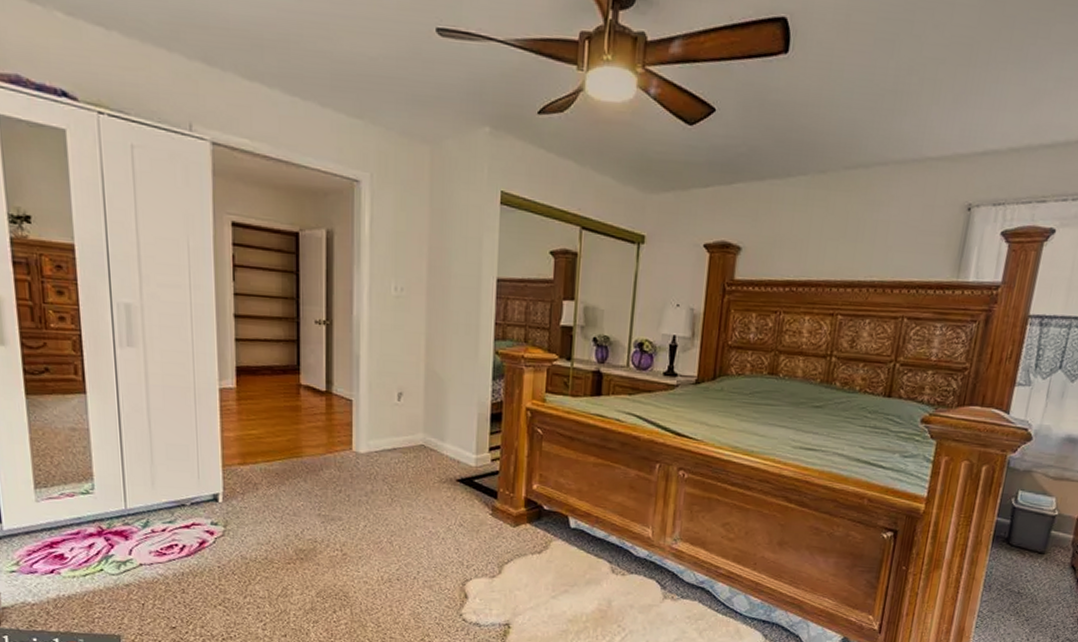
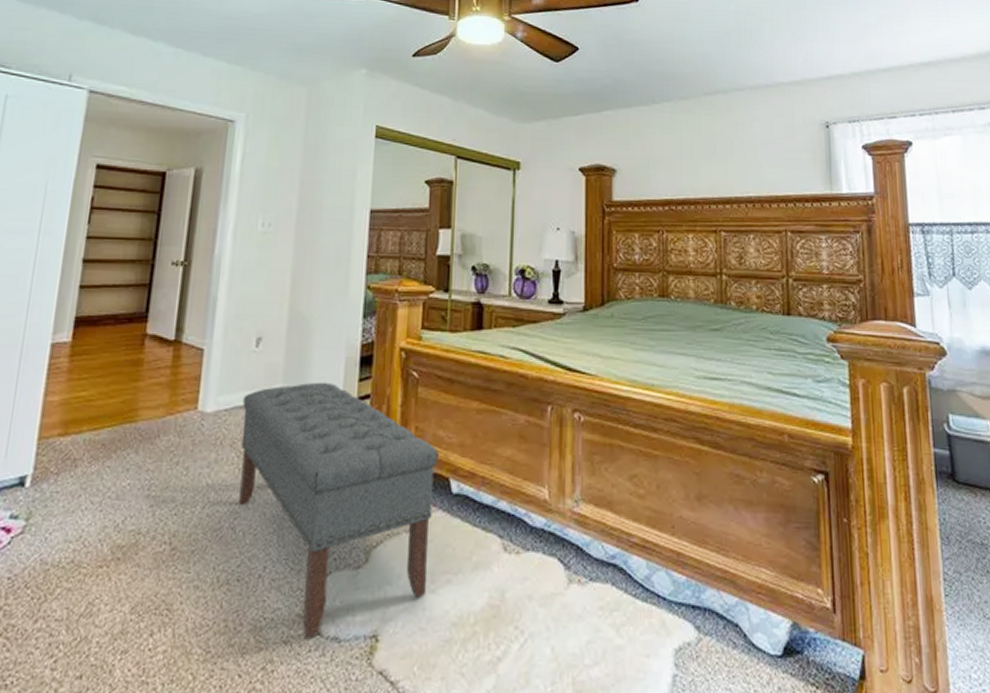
bench: none [391,433,559,622] -> present [239,382,438,638]

